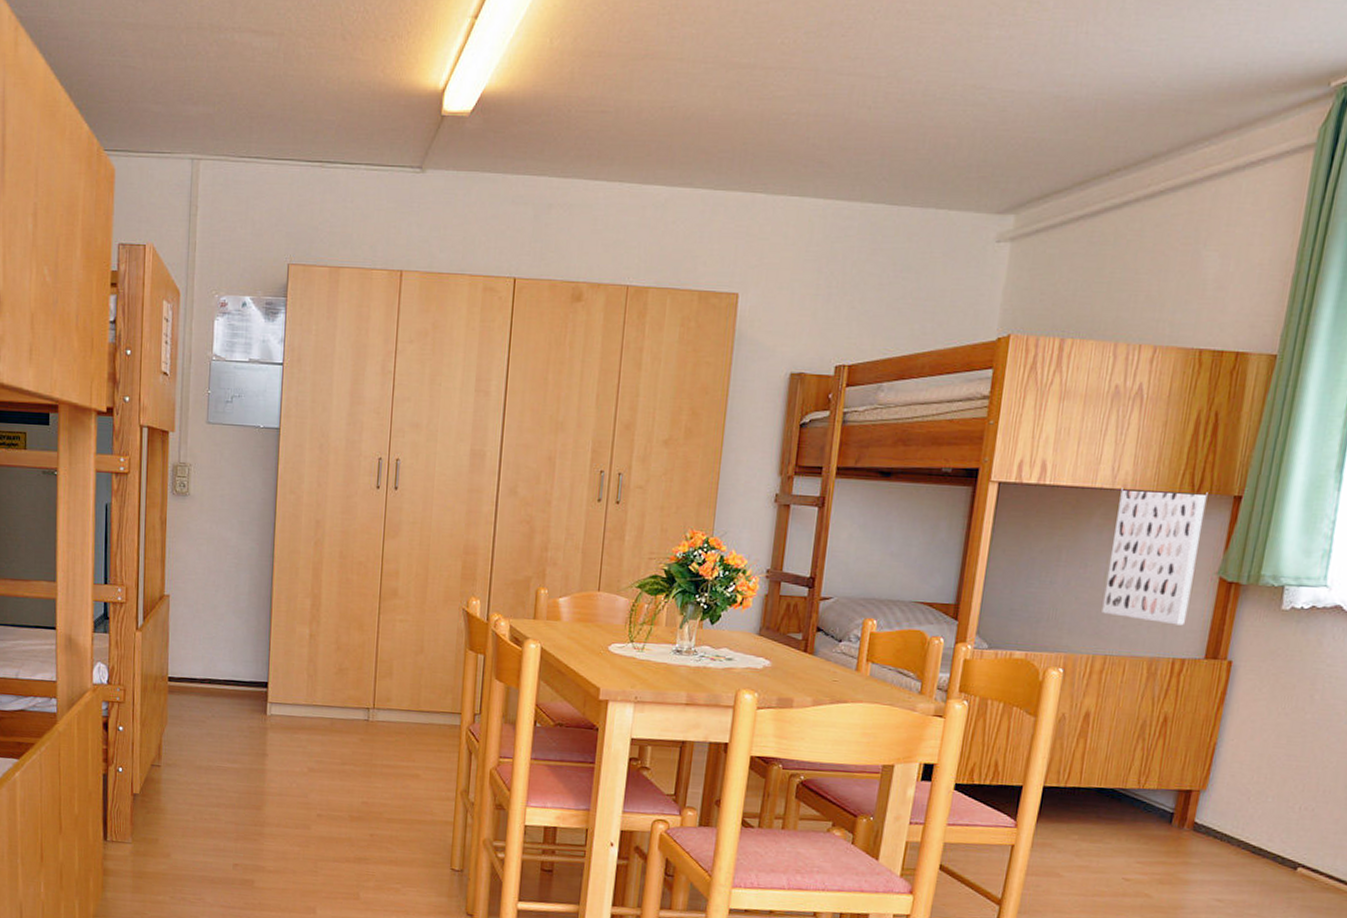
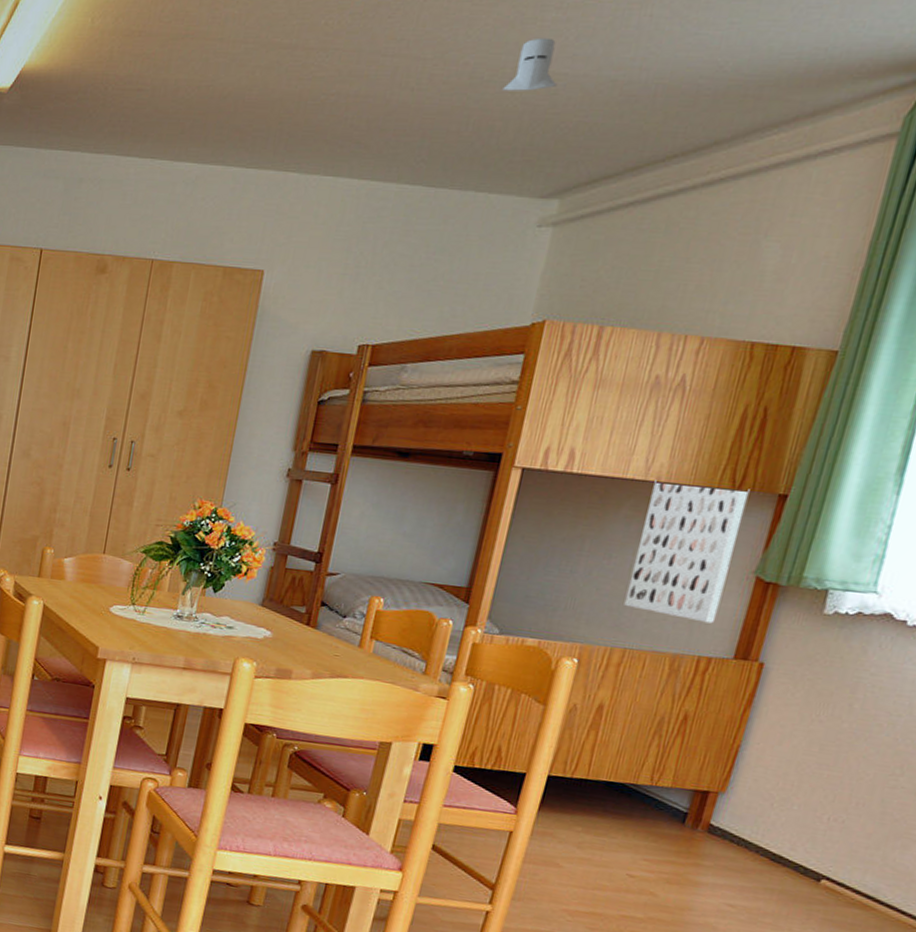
knight helmet: none [954,55,1006,108] -> present [502,37,558,91]

